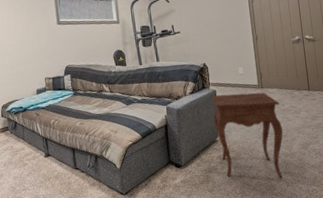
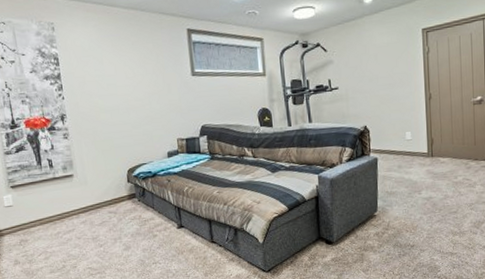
side table: present [211,92,283,178] -> none [371,162,453,259]

